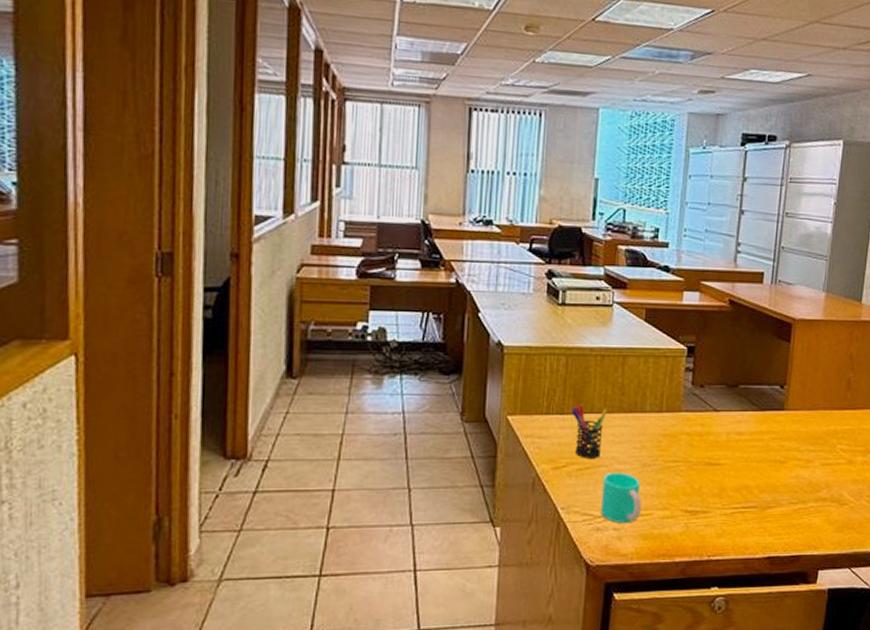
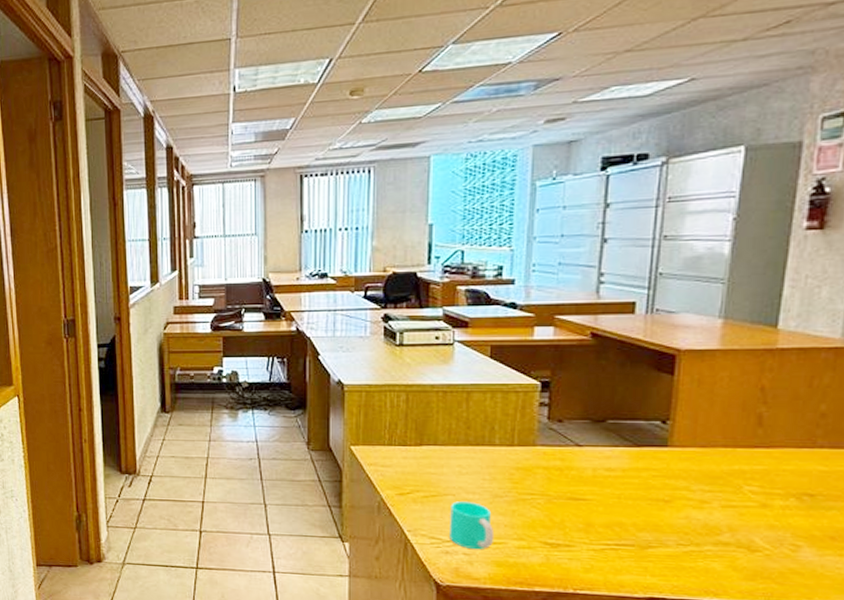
pen holder: present [571,405,607,458] -> none [414,437,452,487]

